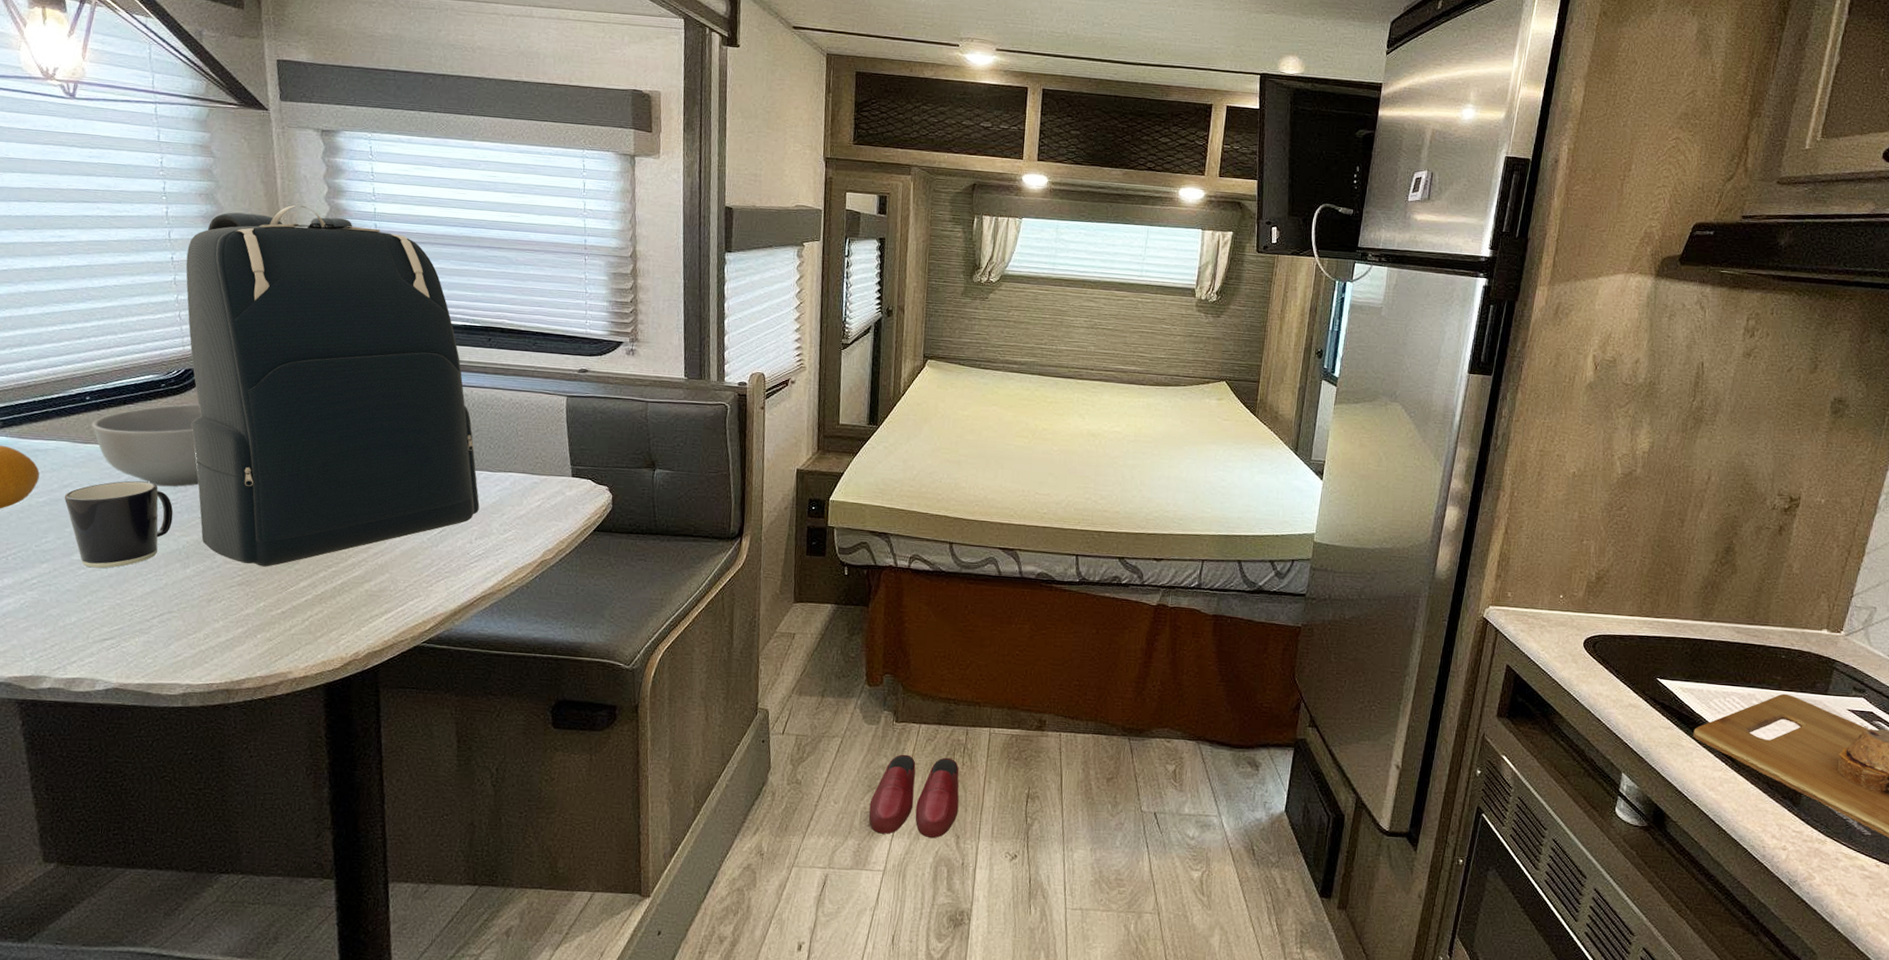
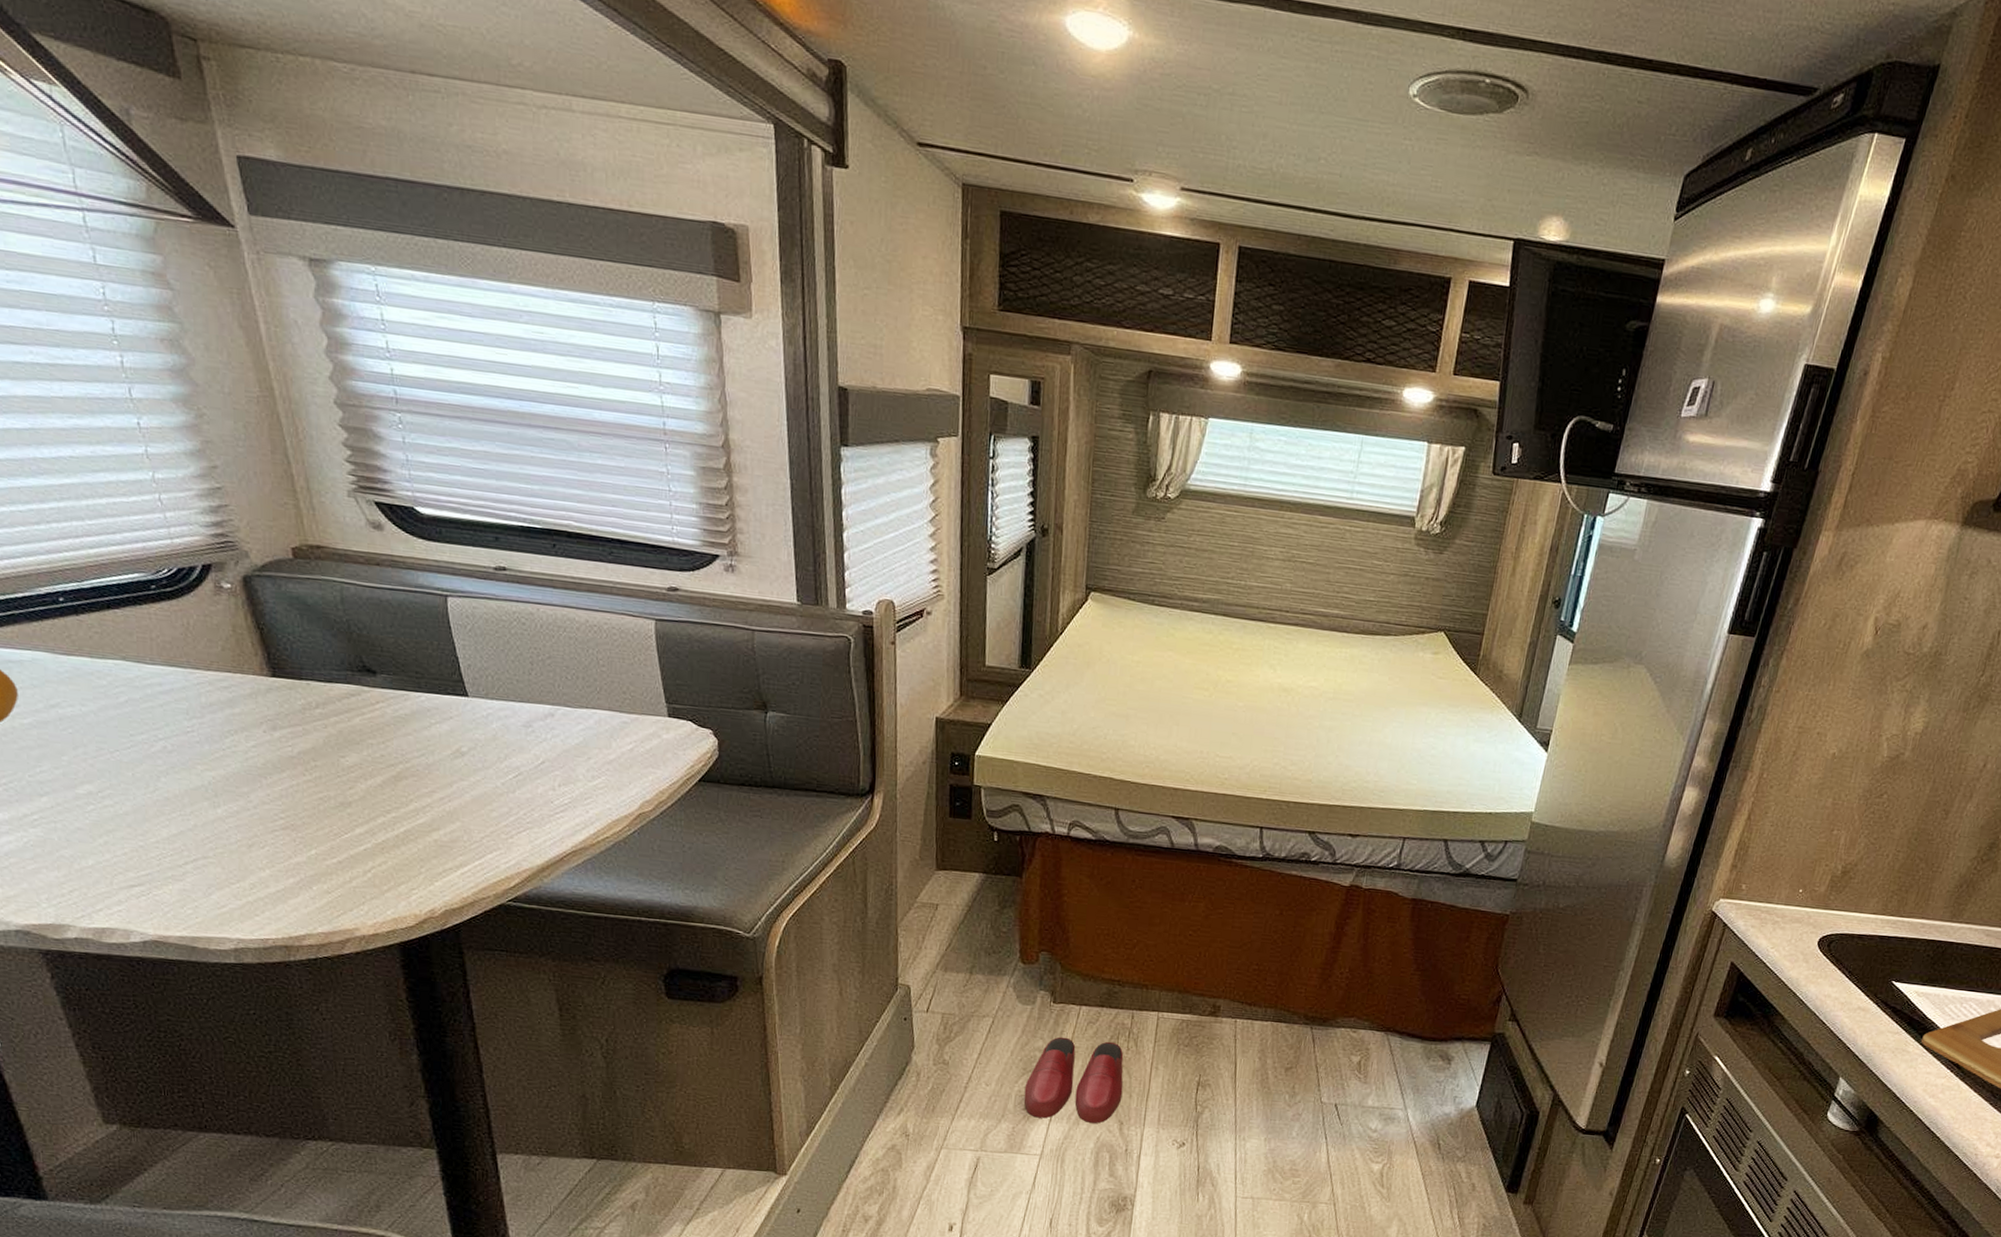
mug: present [64,480,174,569] -> none [53,702,191,805]
bowl: present [91,404,202,487] -> none [71,611,217,712]
backpack: present [185,205,480,567] -> none [156,359,560,810]

